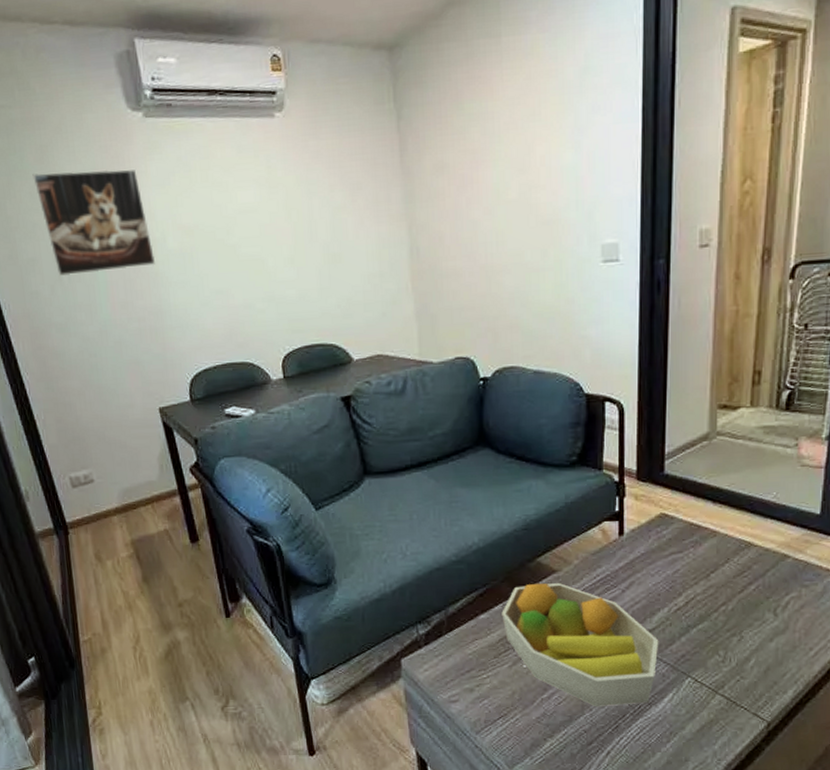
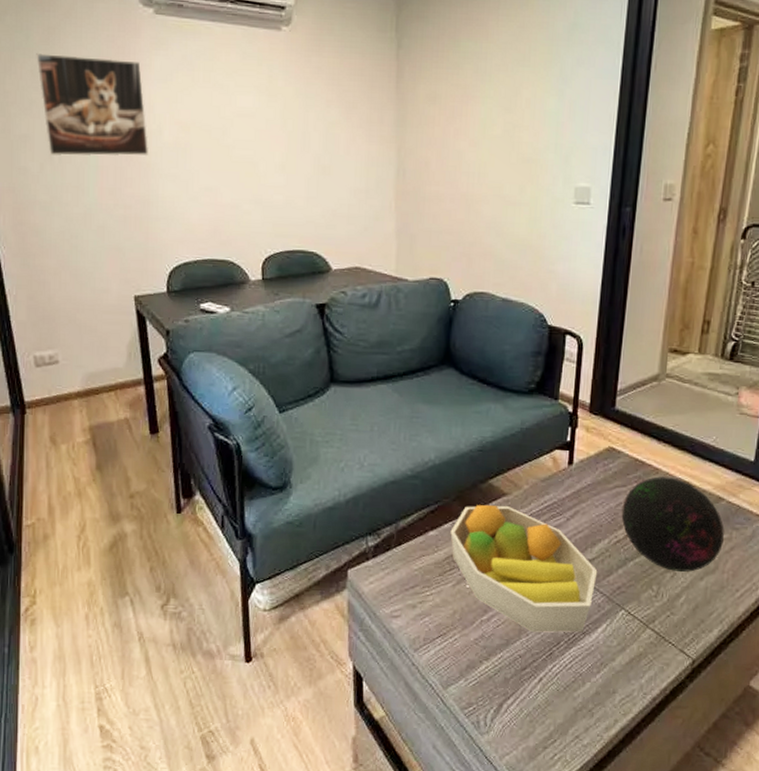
decorative orb: none [680,538,792,635] -> present [621,476,724,572]

